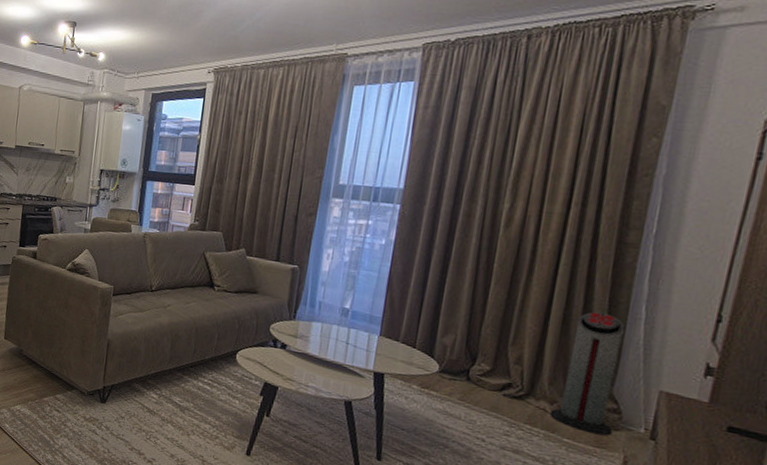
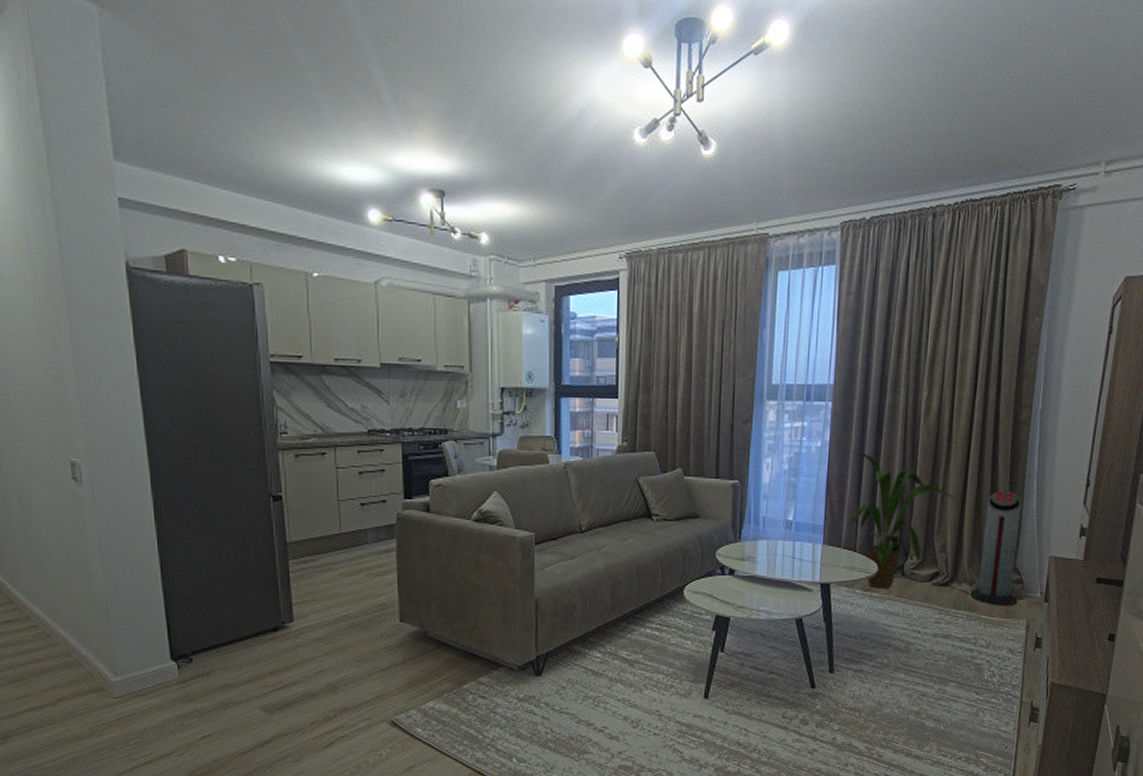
house plant: none [408,253,537,391] -> present [848,452,955,589]

